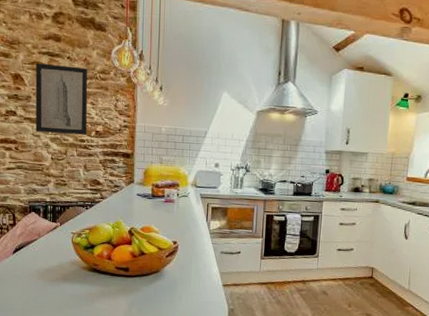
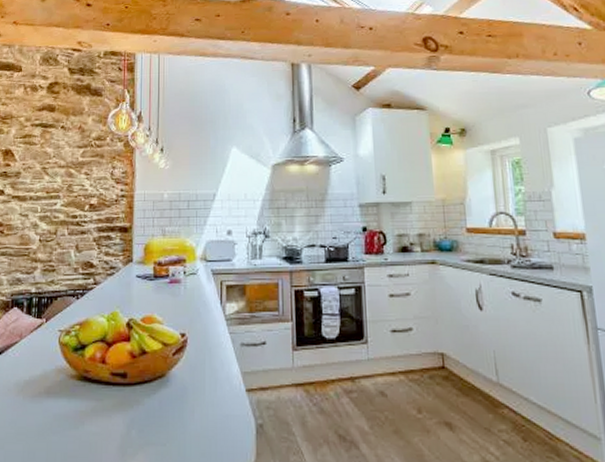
wall art: present [36,63,88,135] -> none [24,135,83,211]

